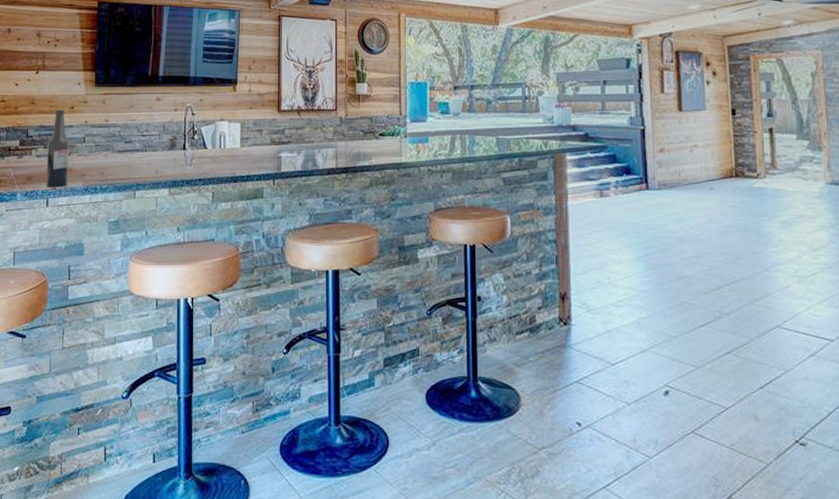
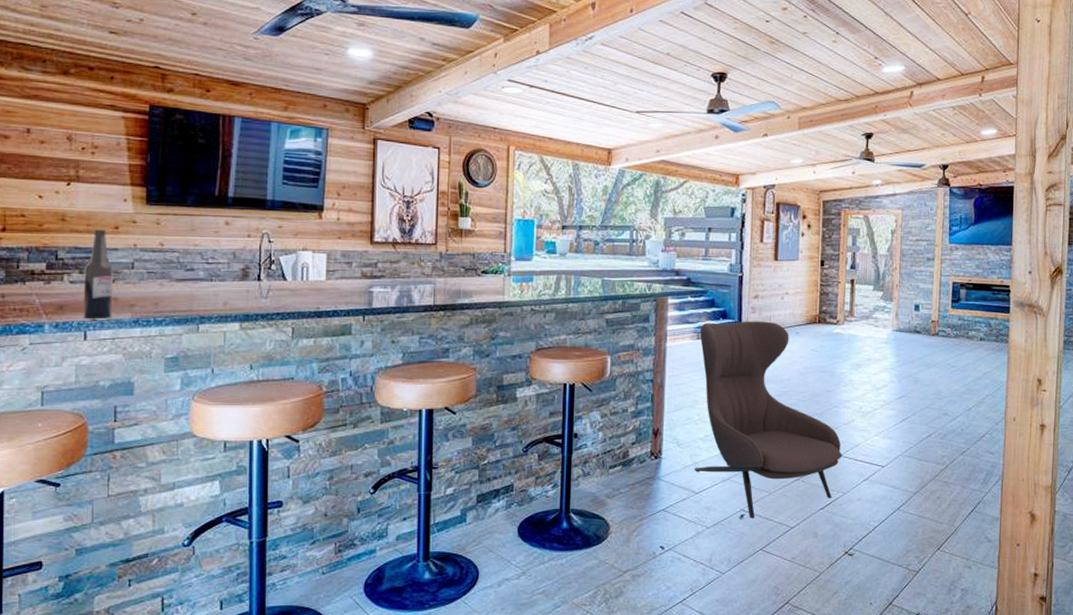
armchair: none [602,176,780,396] -> present [695,321,843,518]

